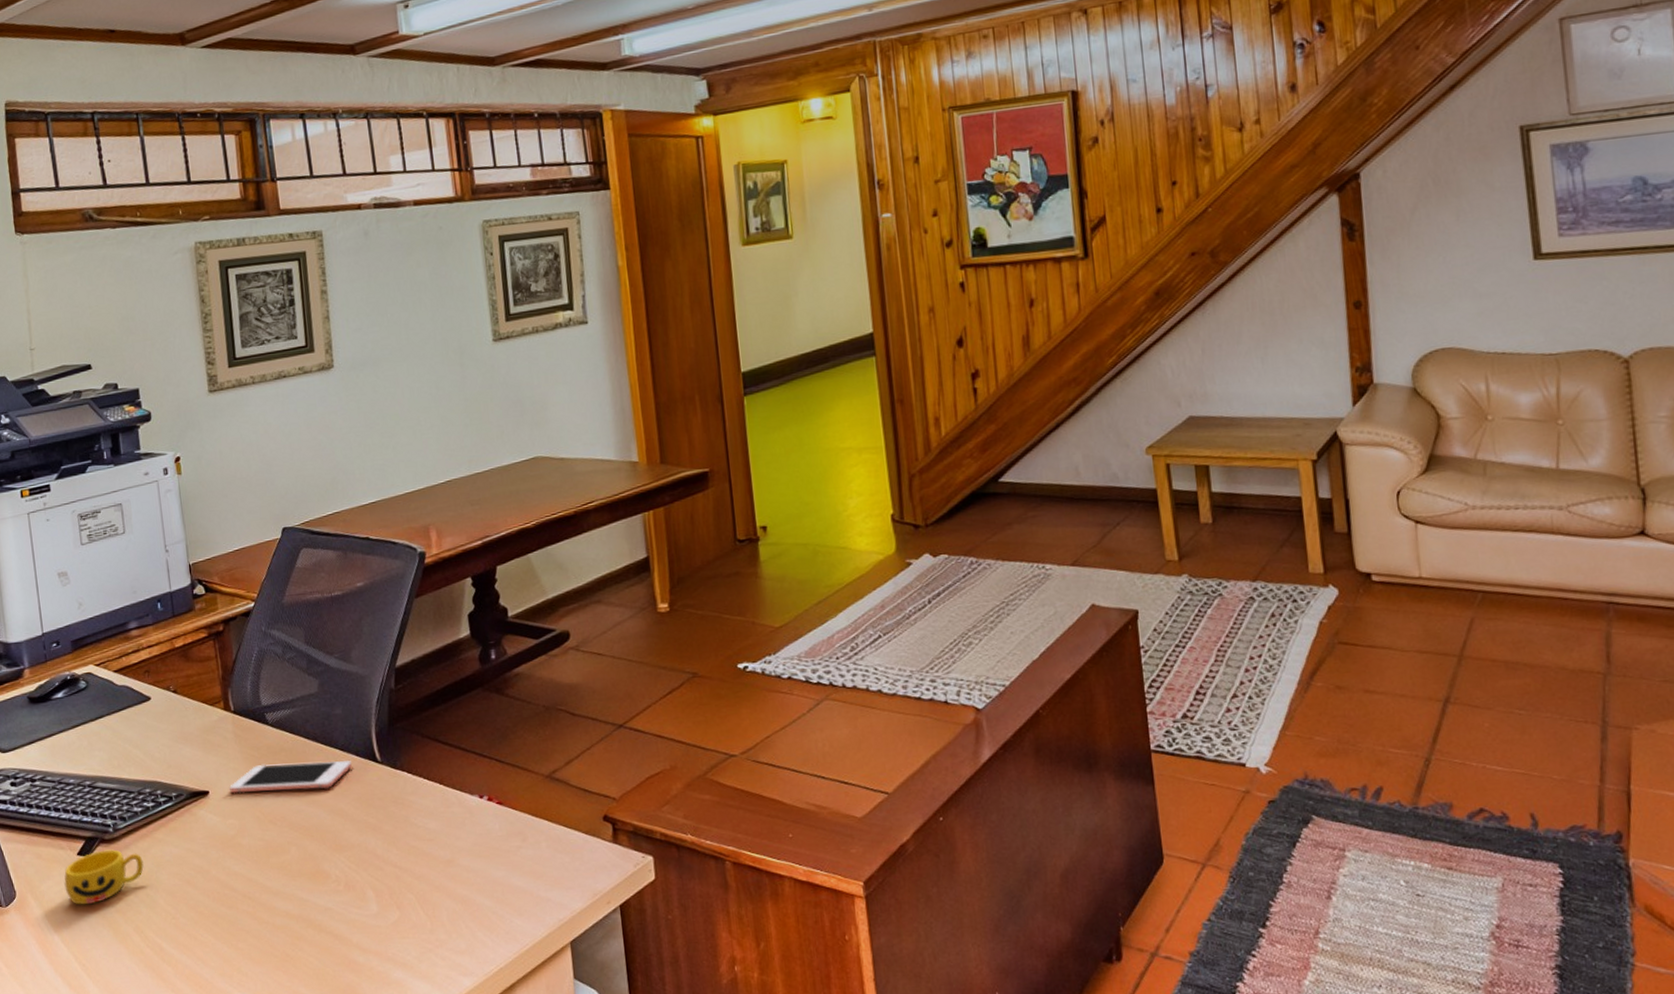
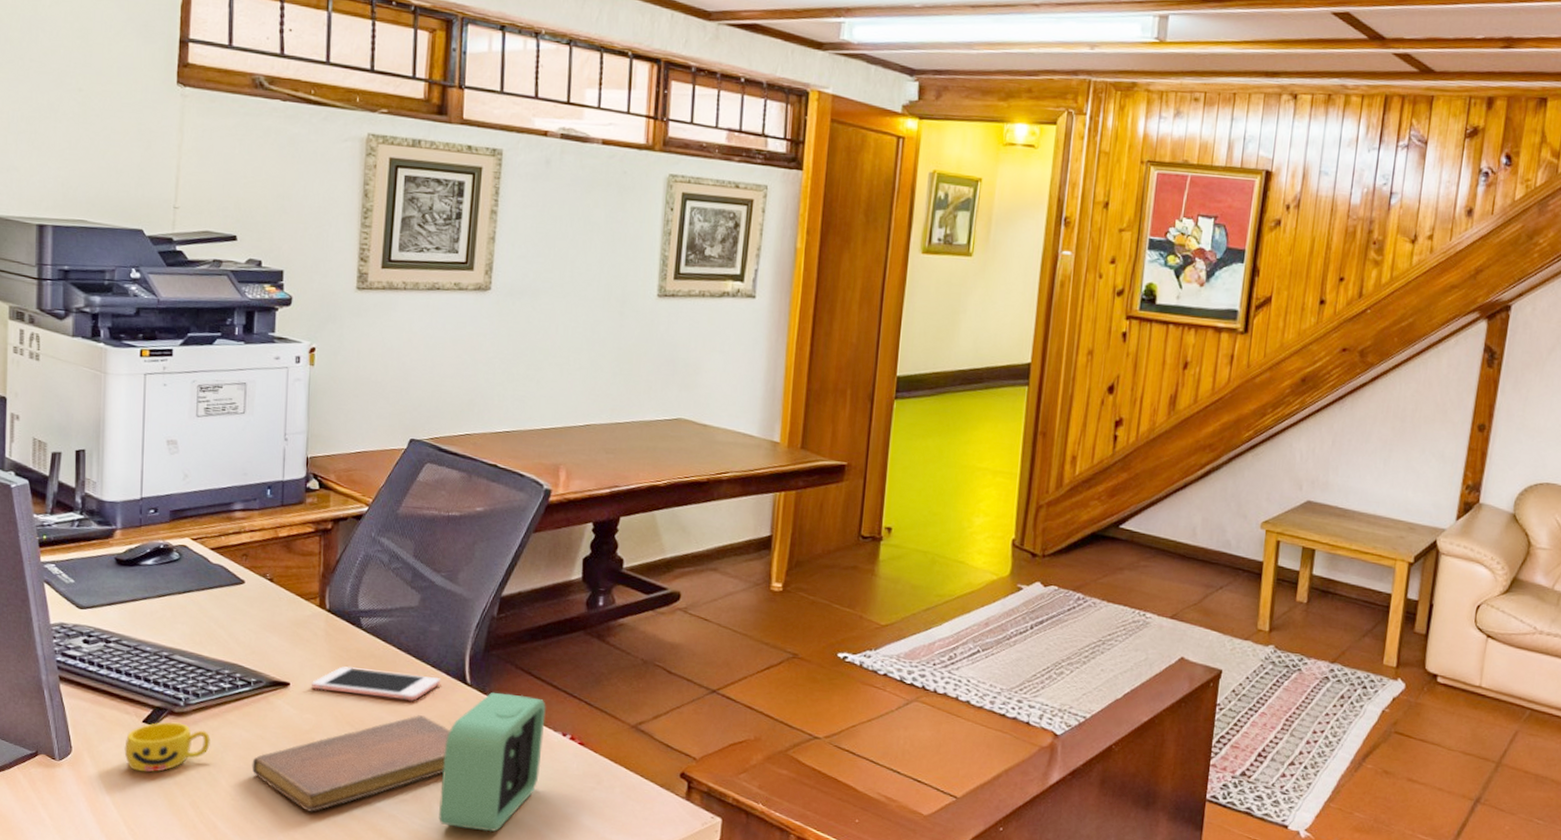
notebook: none [185,801,371,918] -> present [252,715,450,812]
alarm clock: none [367,764,464,910] -> present [439,692,546,832]

